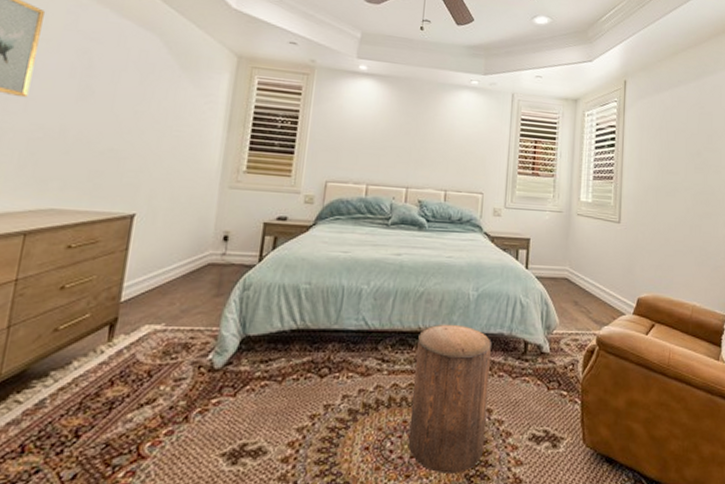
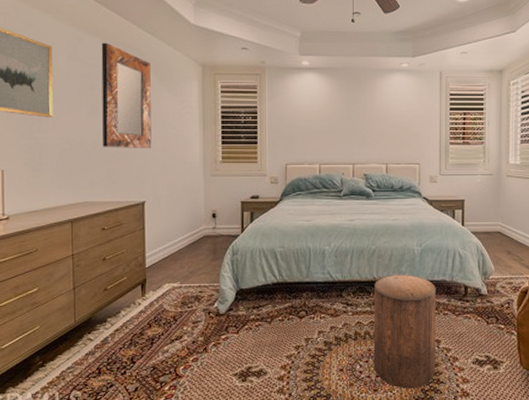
home mirror: none [90,14,173,148] -> present [101,42,152,148]

